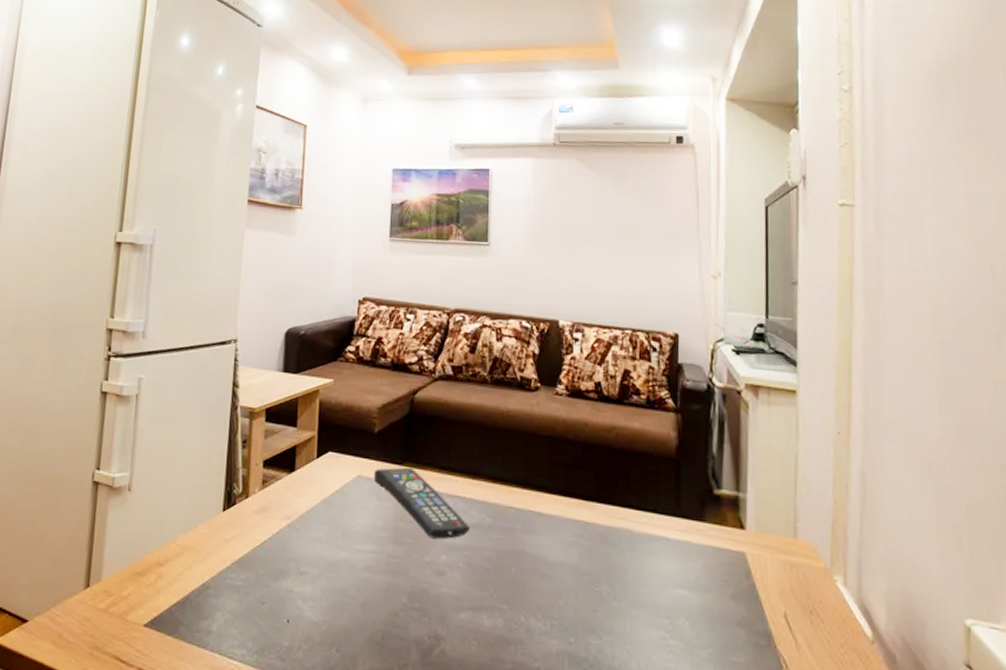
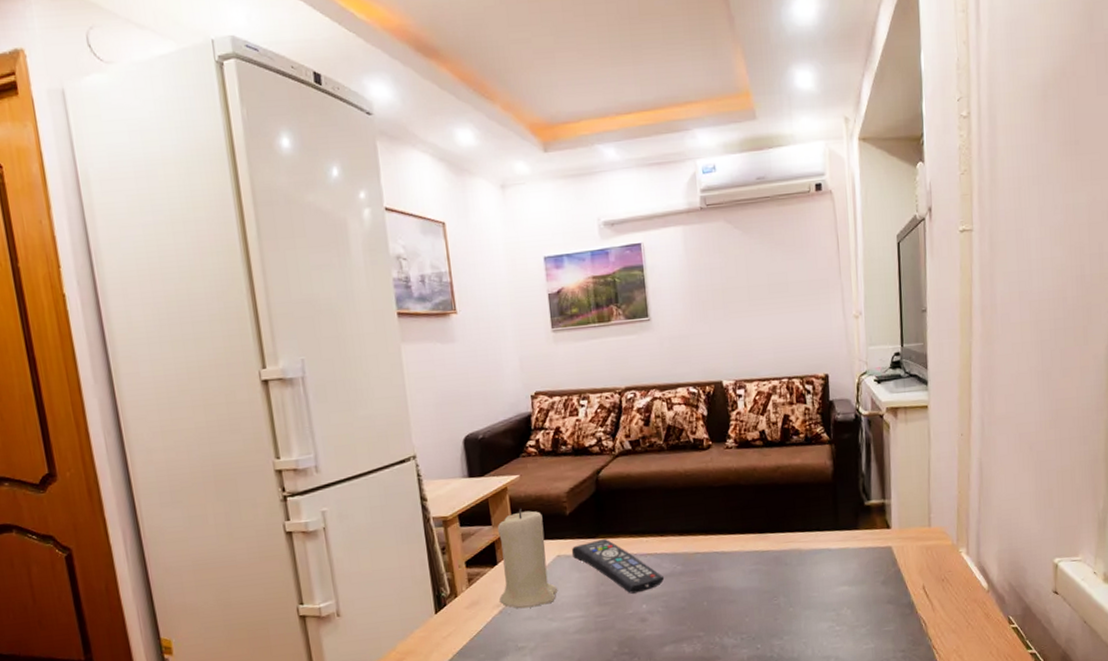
candle: none [290,416,353,529] -> present [497,509,558,609]

